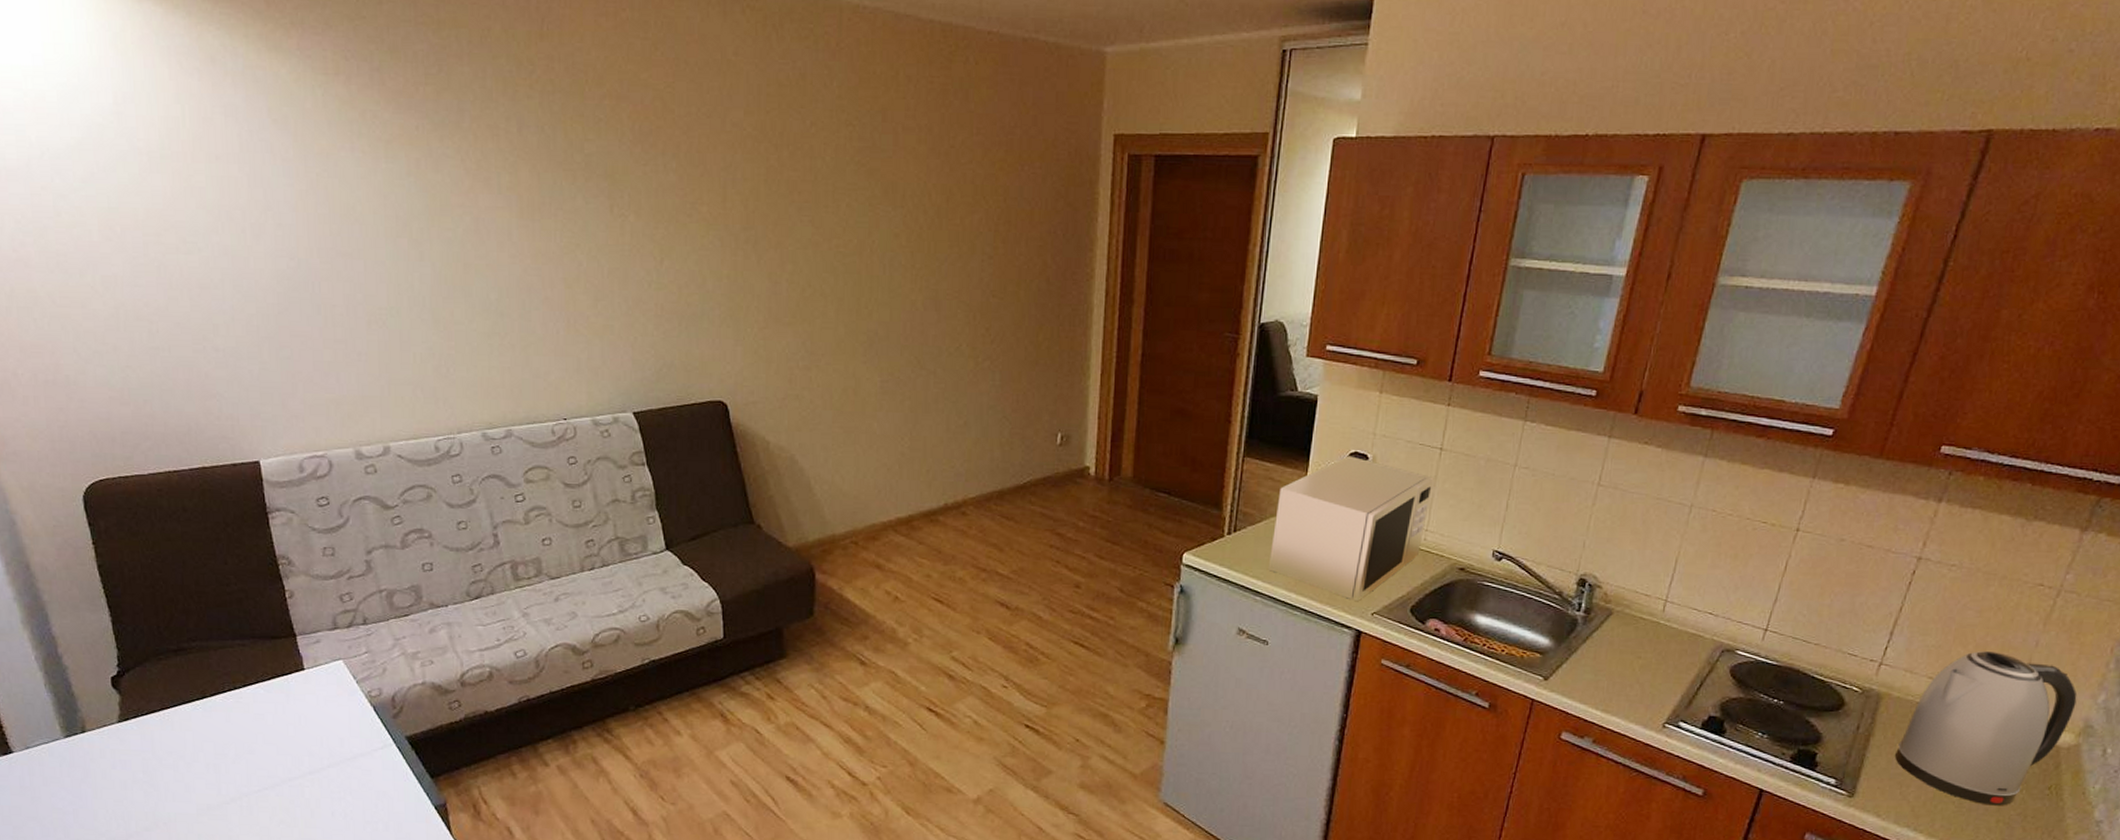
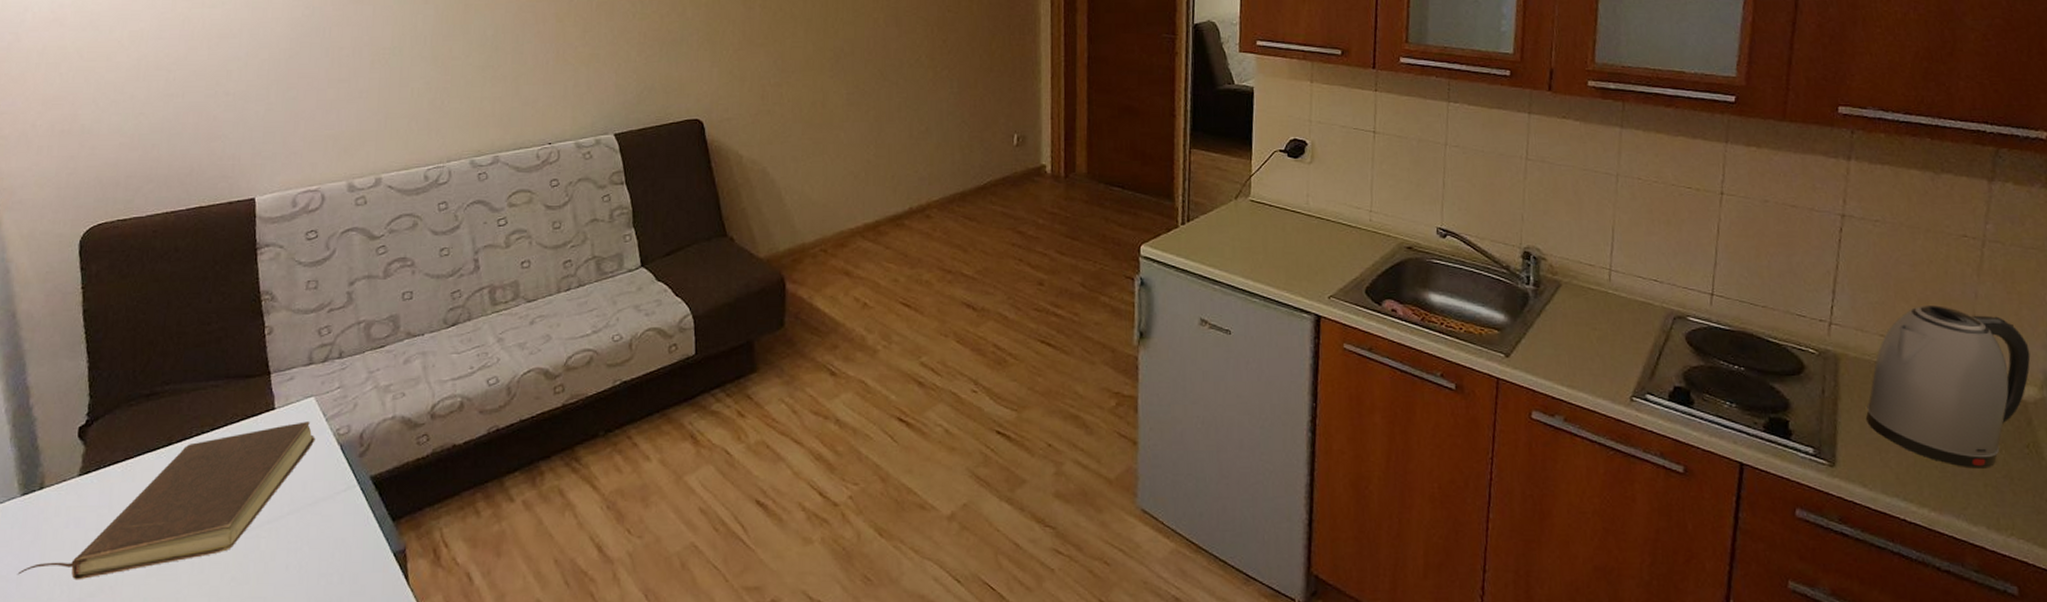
book: none [73,683,348,816] -> present [17,421,316,580]
microwave: present [1268,456,1434,602] -> none [1223,142,1372,286]

